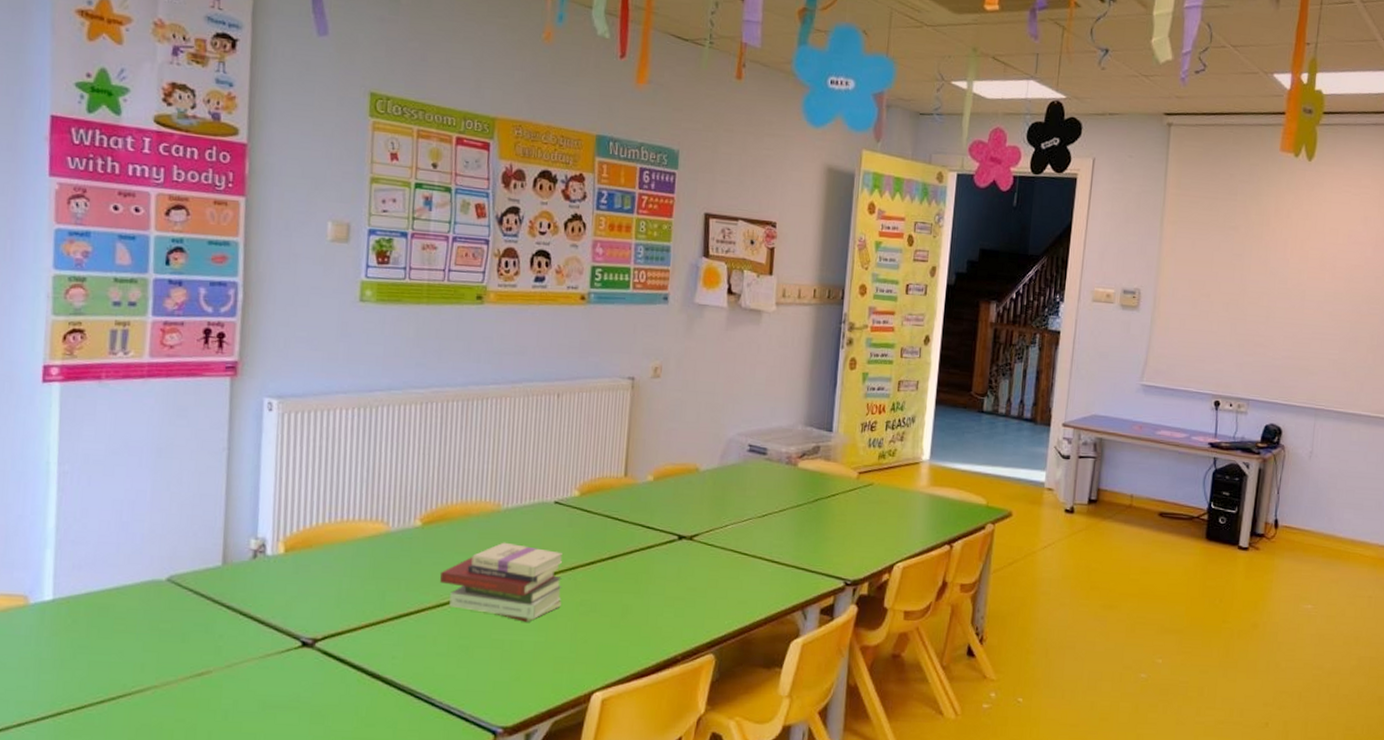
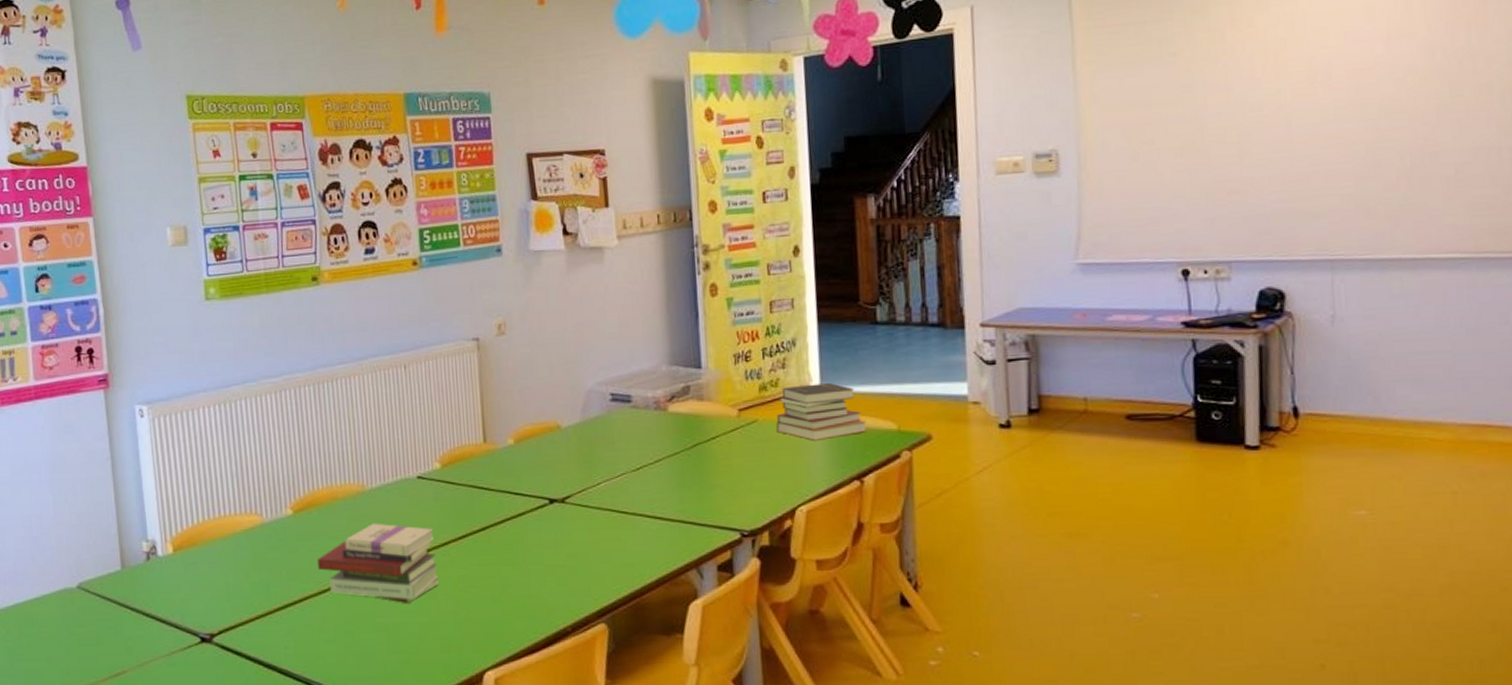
books: none [888,457,962,507] -> present [776,383,867,441]

